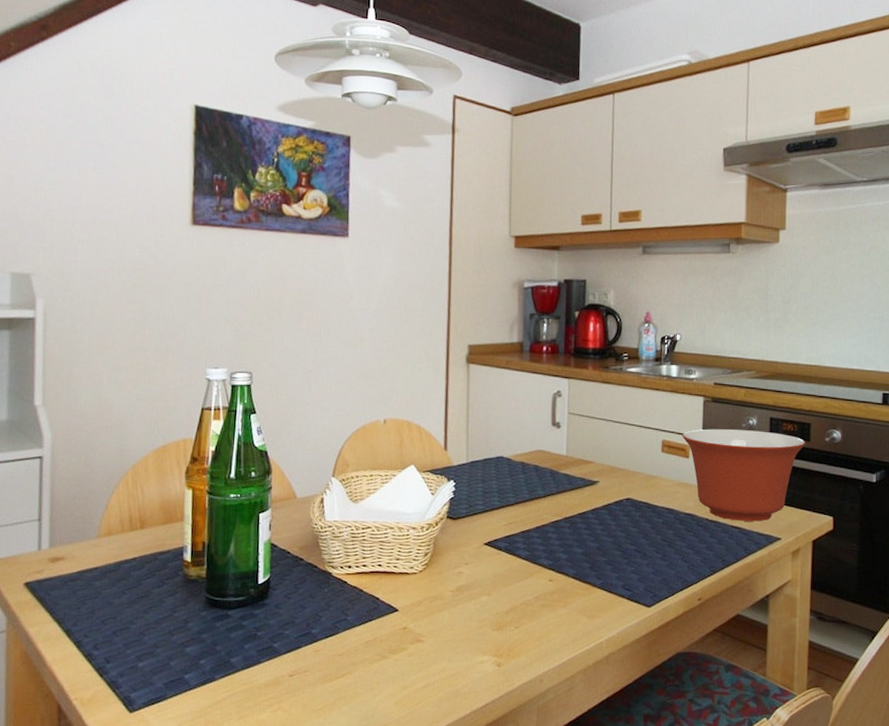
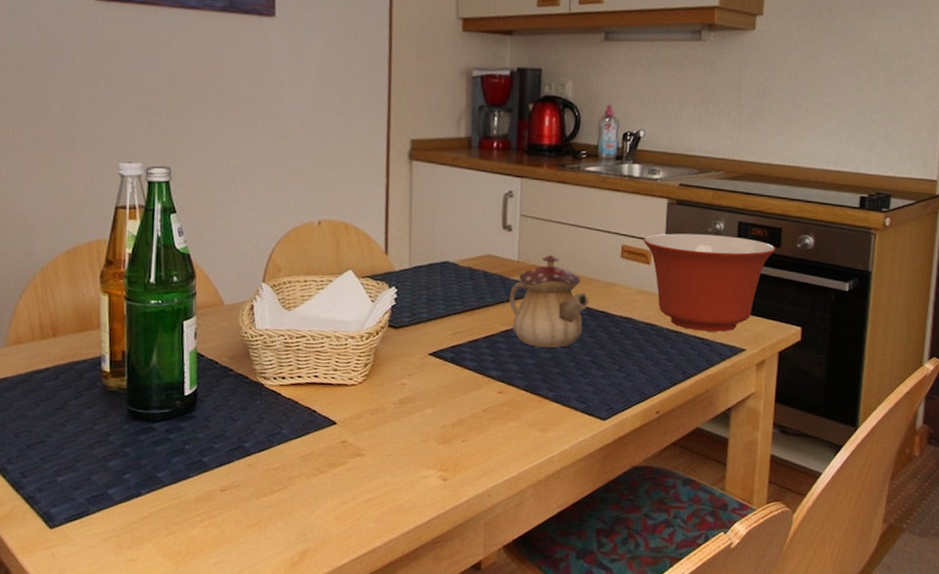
teapot: none [558,449,633,537] -> present [509,254,589,348]

